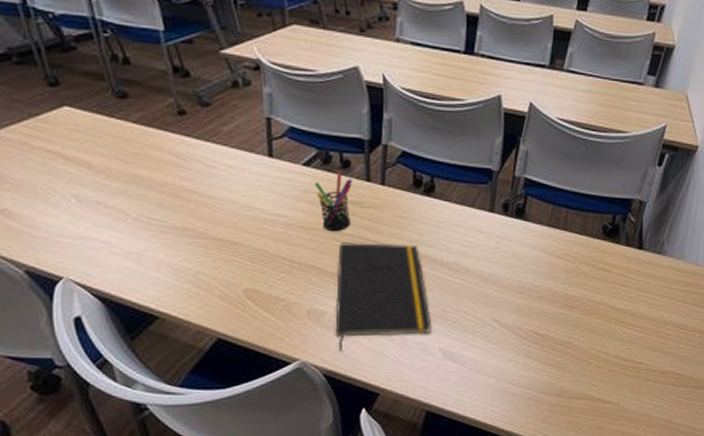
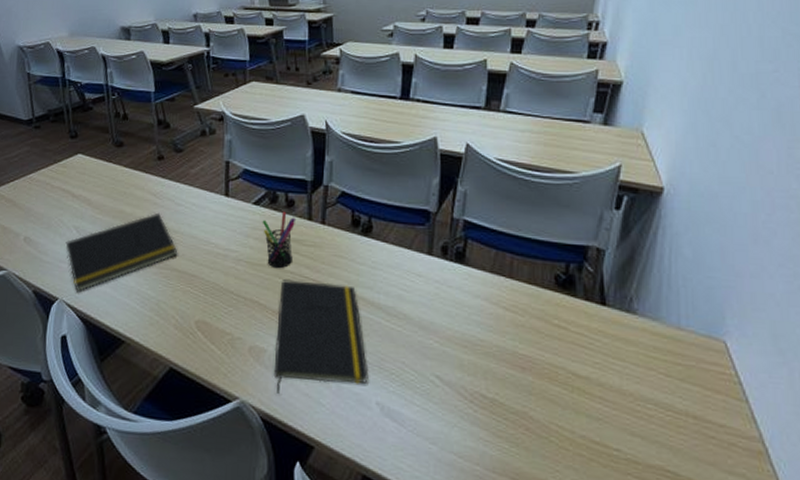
notepad: none [63,176,216,269] -> present [65,212,178,292]

